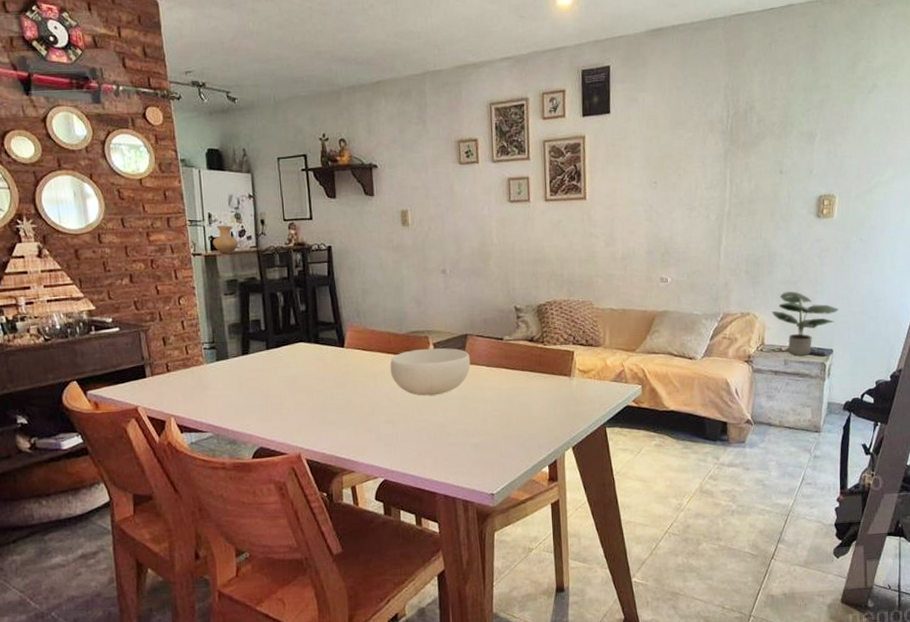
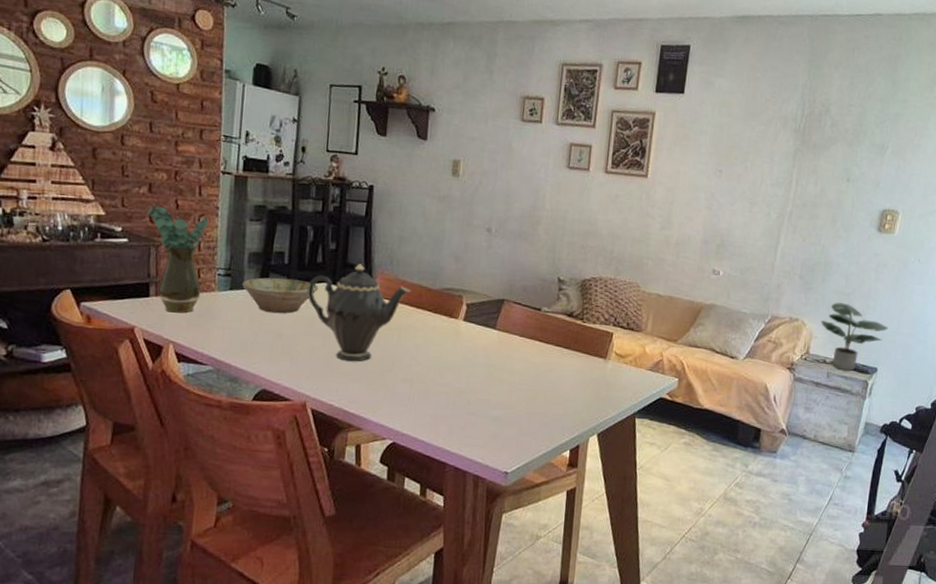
vase: none [131,290,192,389] -> present [147,200,210,313]
vase: present [213,225,239,255] -> none [246,146,275,179]
bowl: none [226,343,296,377] -> present [241,277,319,313]
teapot: none [285,320,381,411] -> present [307,263,412,361]
bowl: present [390,348,471,396] -> none [416,308,504,360]

